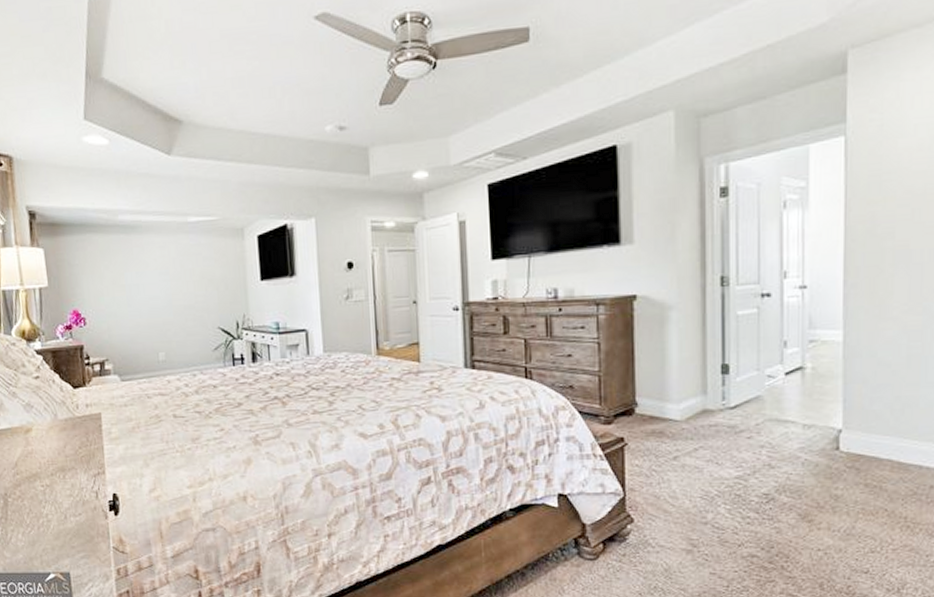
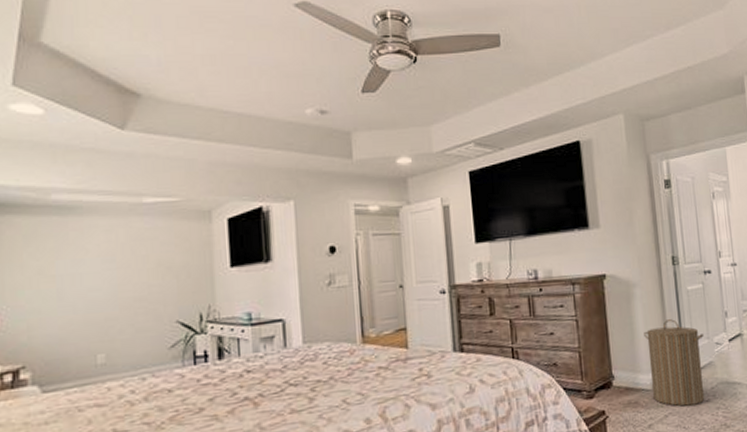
laundry hamper: none [677,347,752,441] -> present [644,319,705,407]

